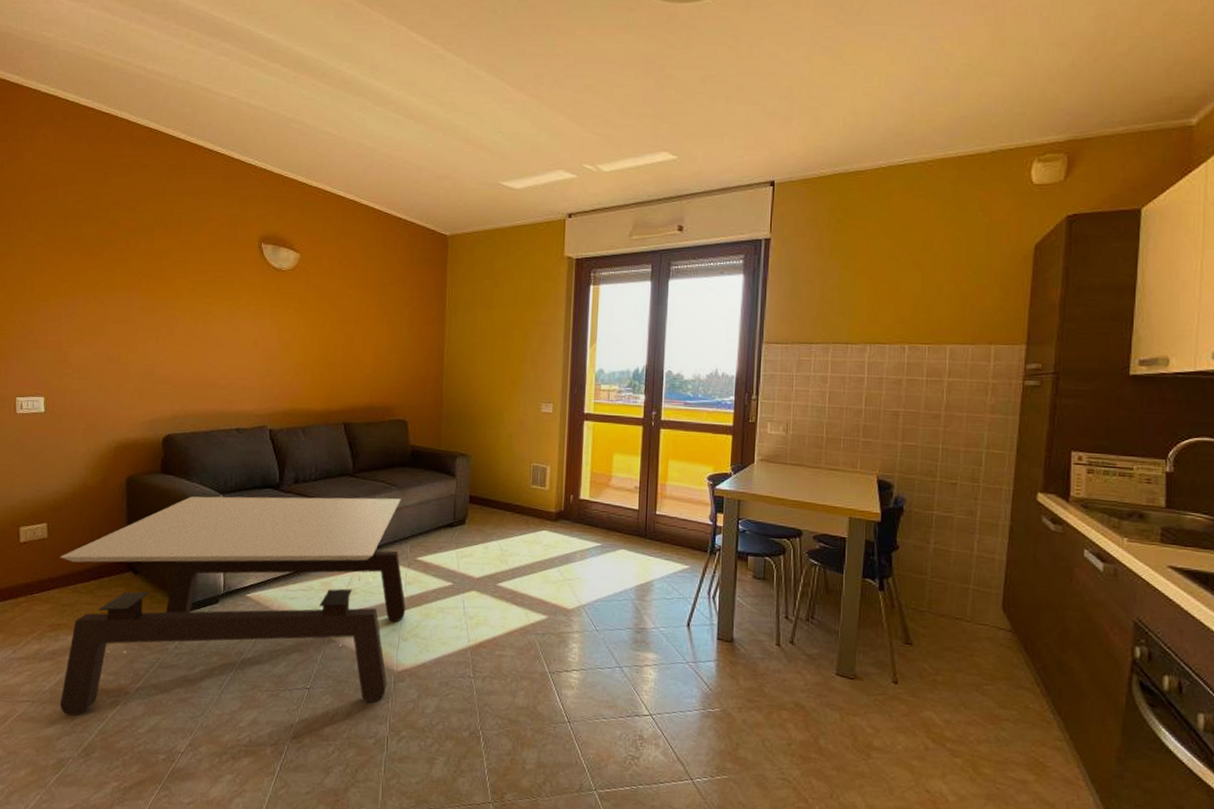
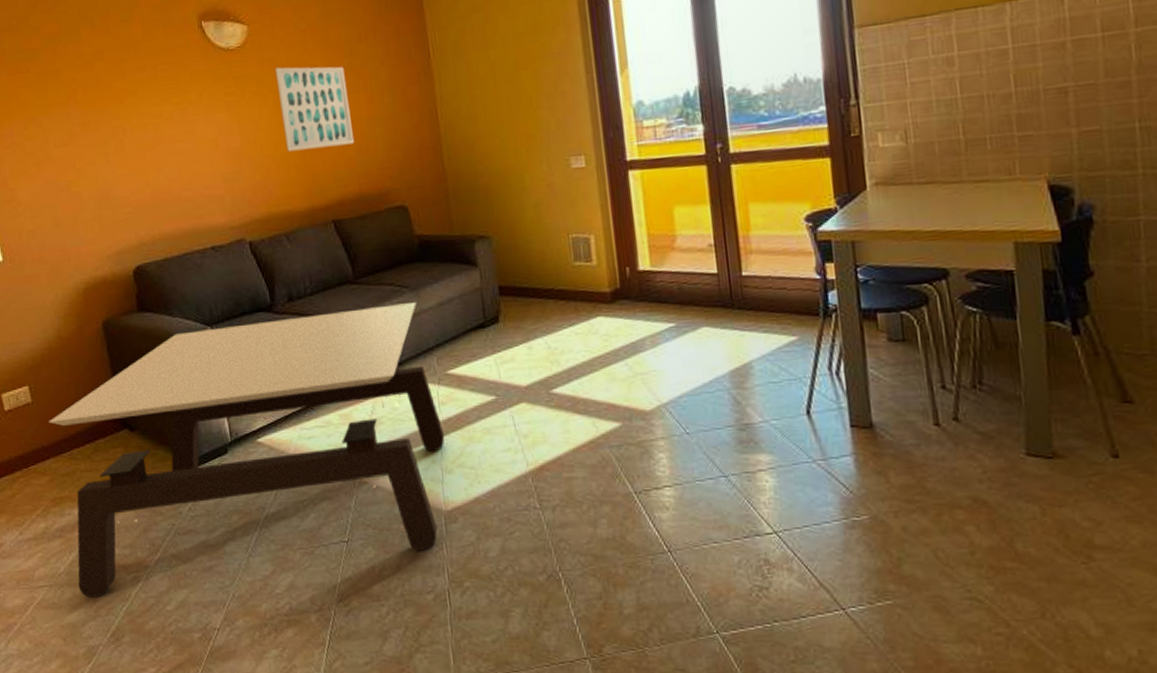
wall art: none [315,292,375,364] -> present [275,66,355,152]

